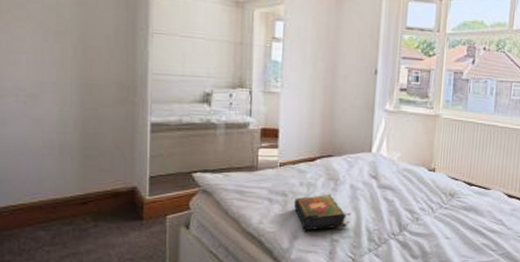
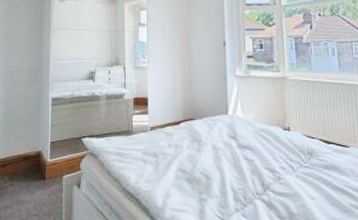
book: present [294,195,352,231] -> none [165,155,216,191]

